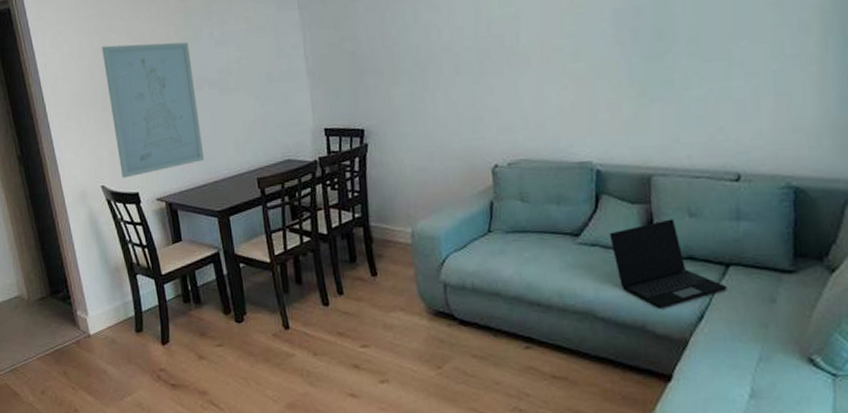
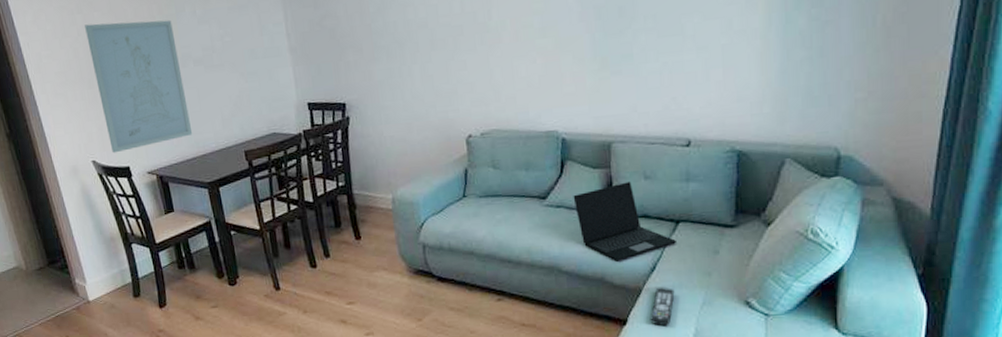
remote control: none [698,338,727,385] -> present [650,287,675,327]

